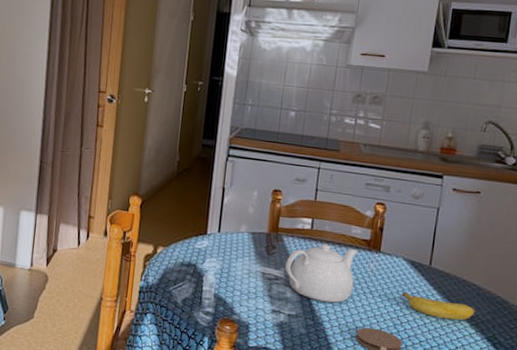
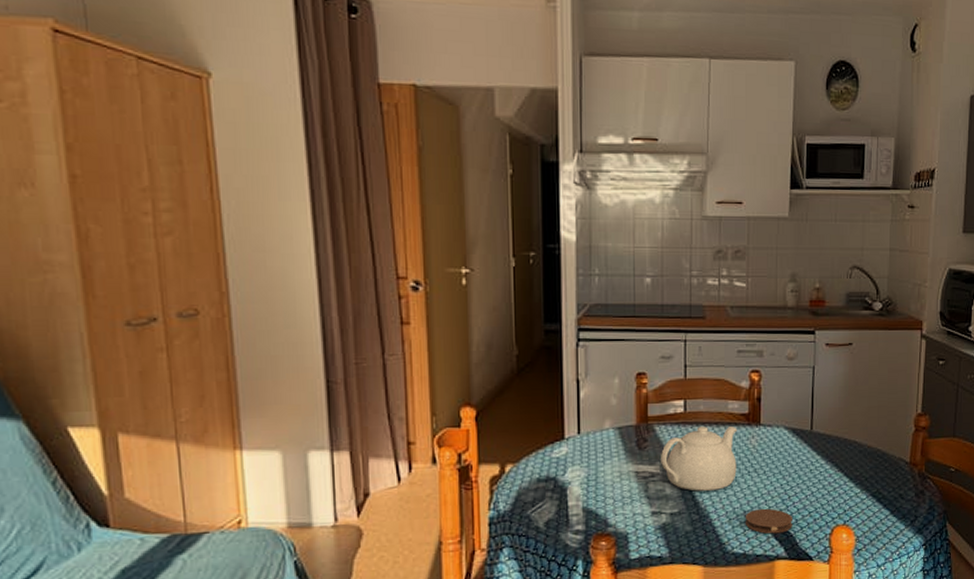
banana: present [401,292,475,321] -> none [786,463,859,484]

